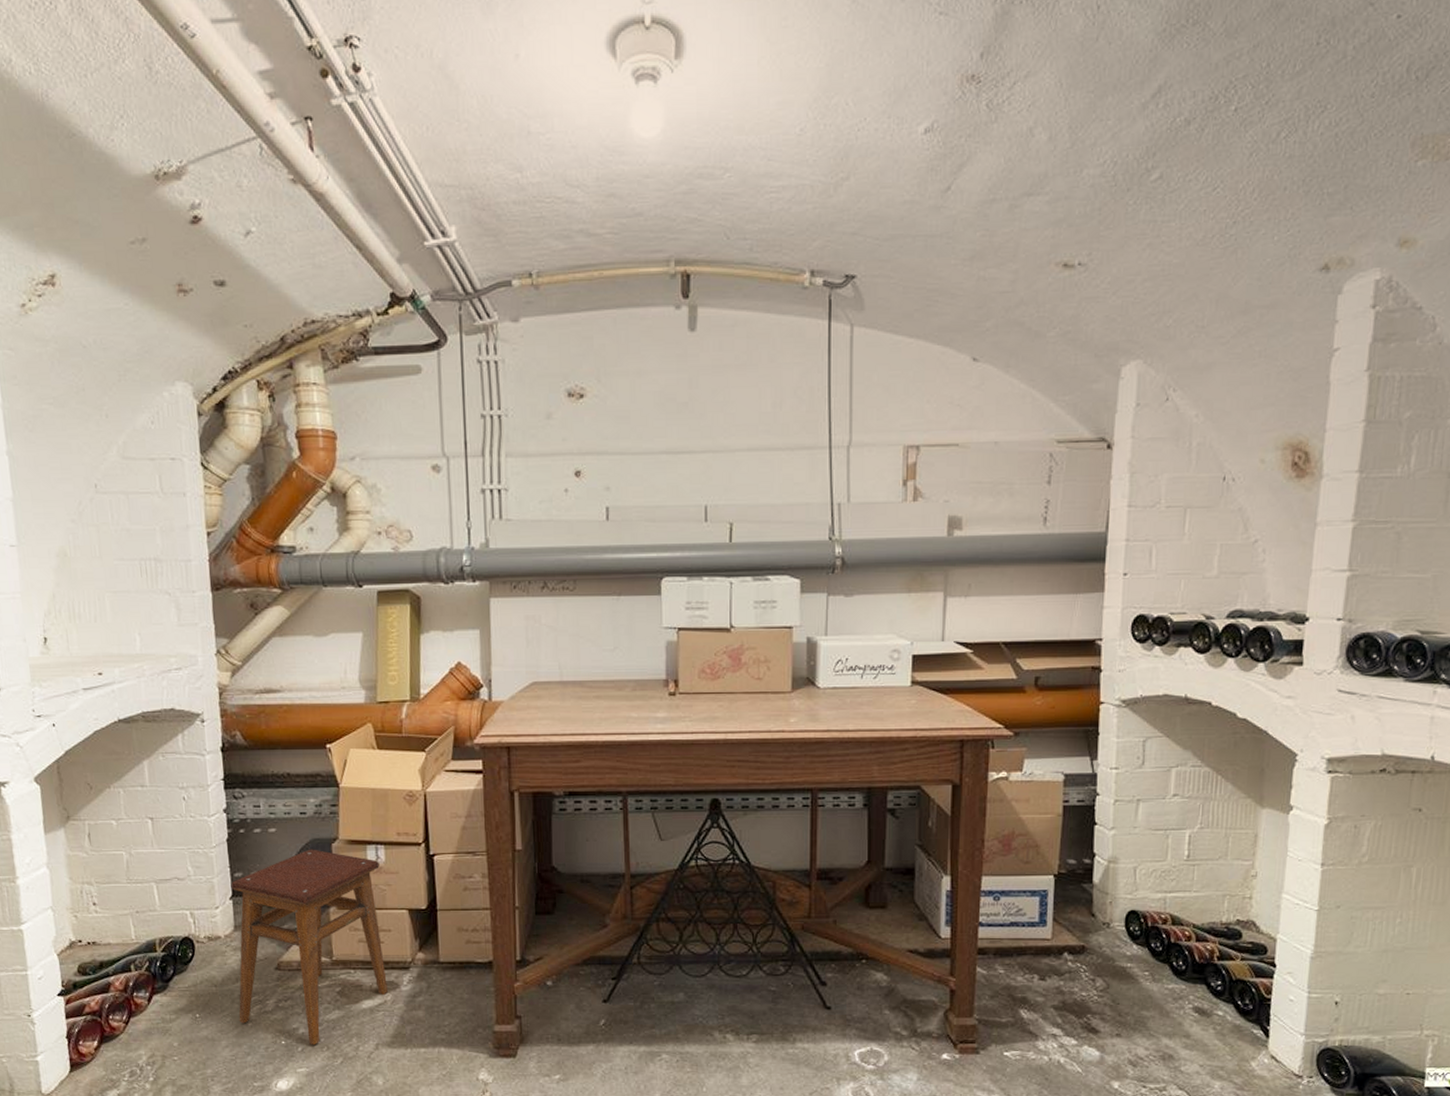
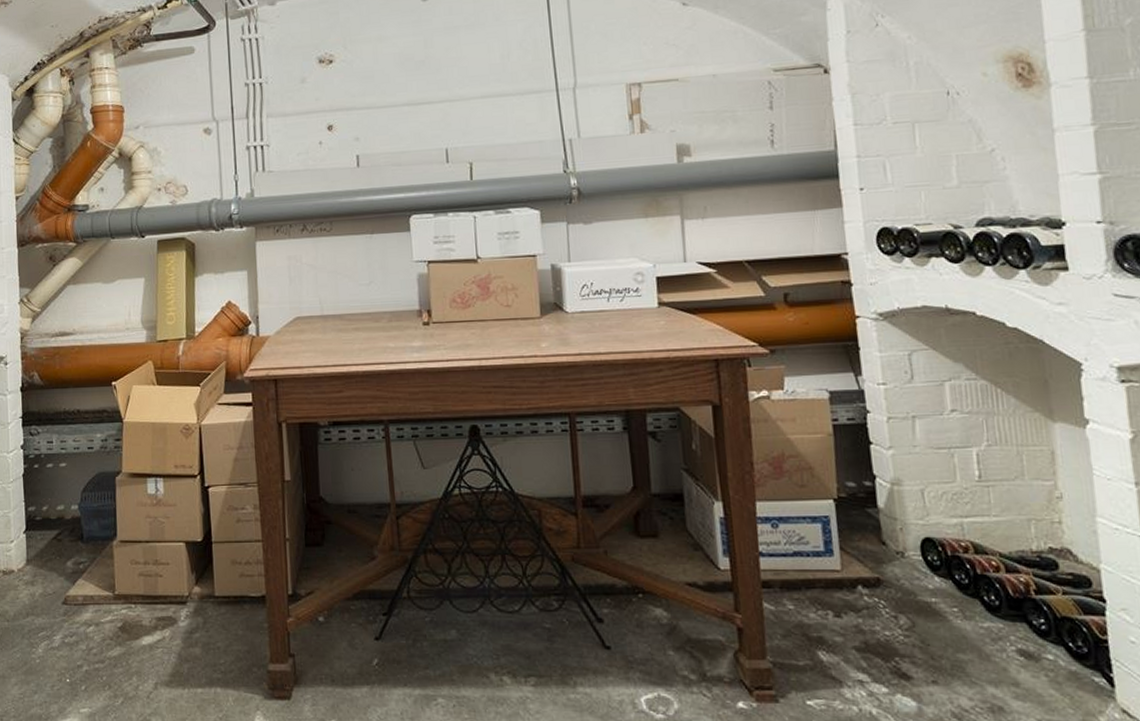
stool: present [231,849,388,1046] -> none [25,482,166,684]

